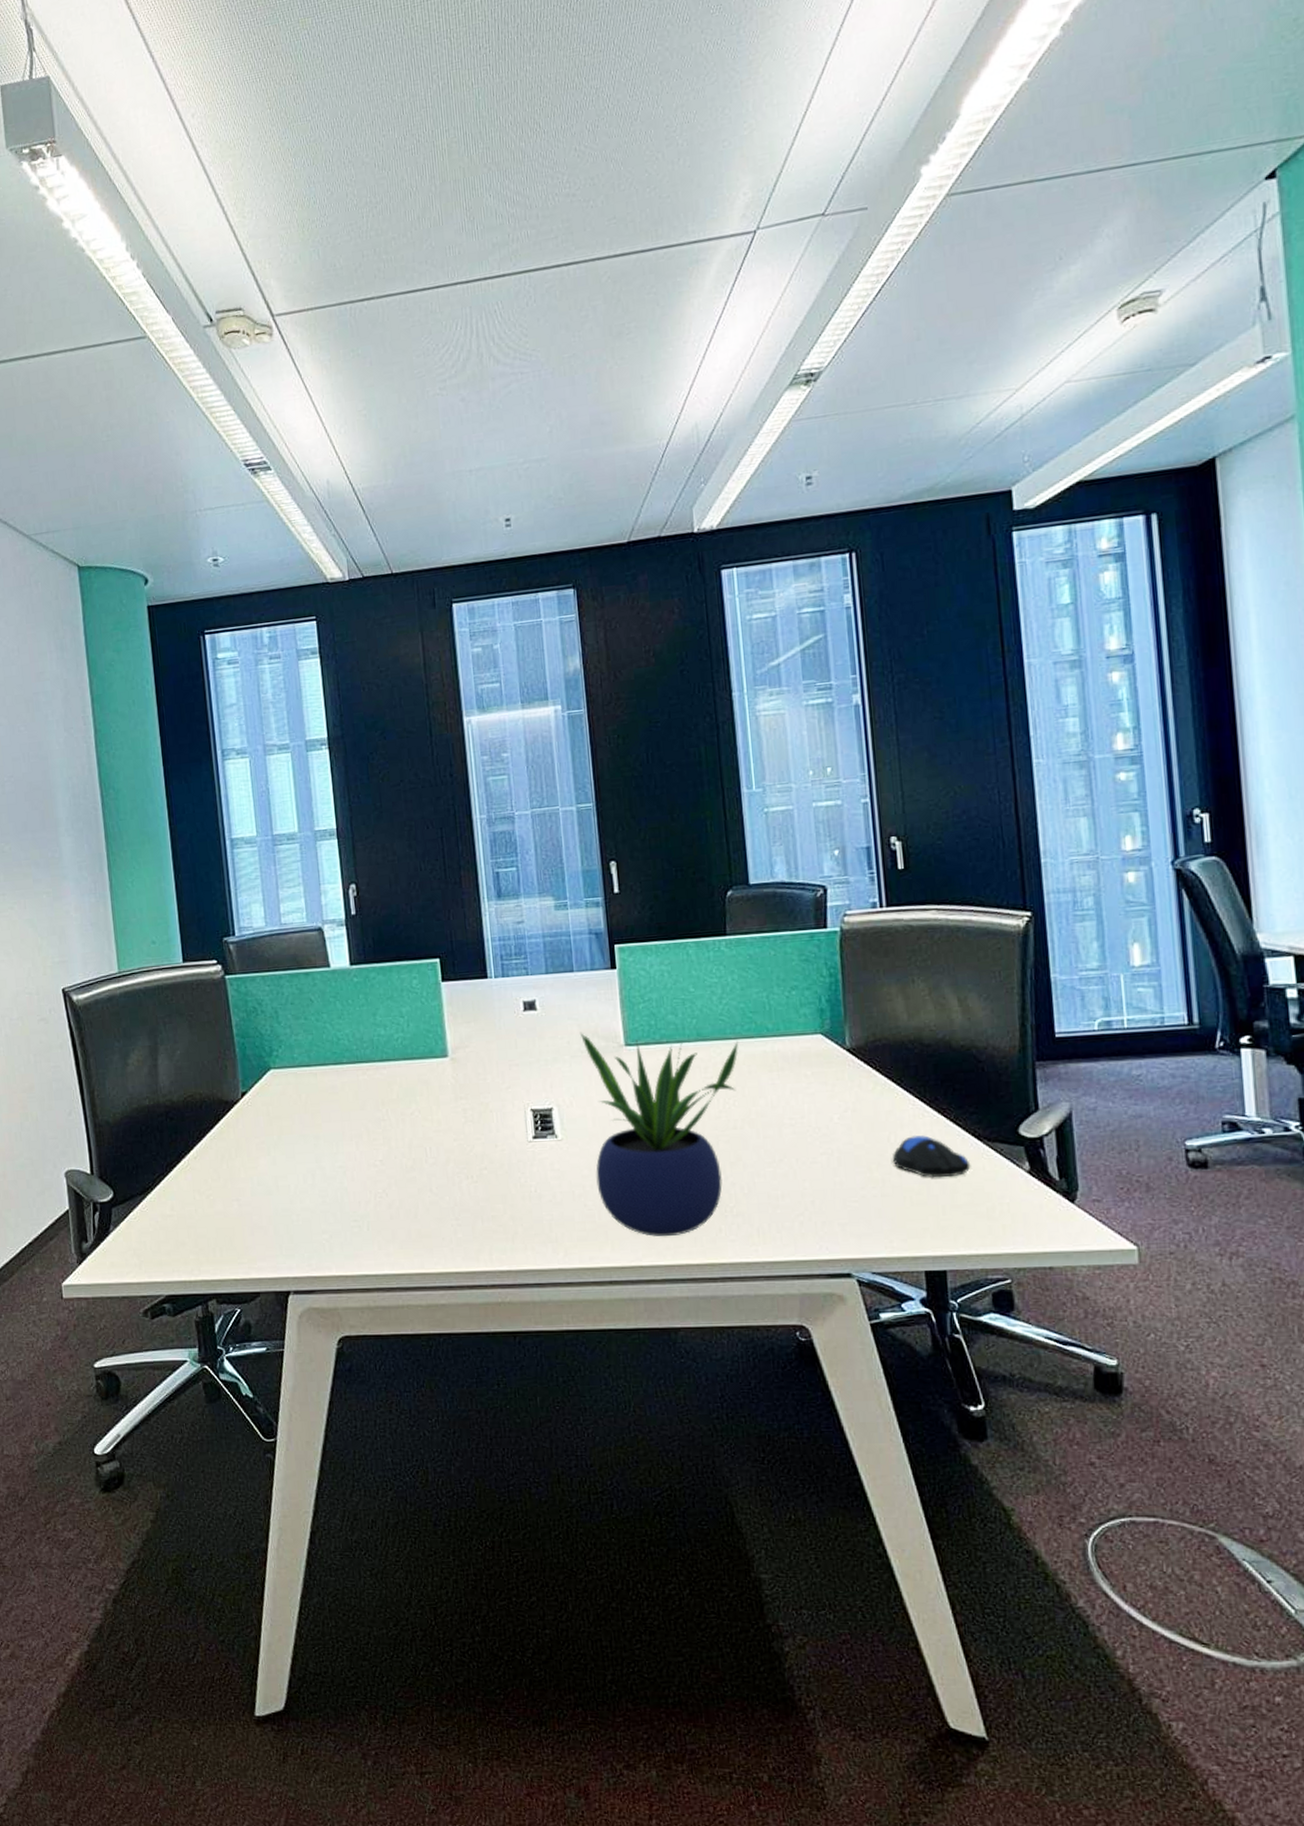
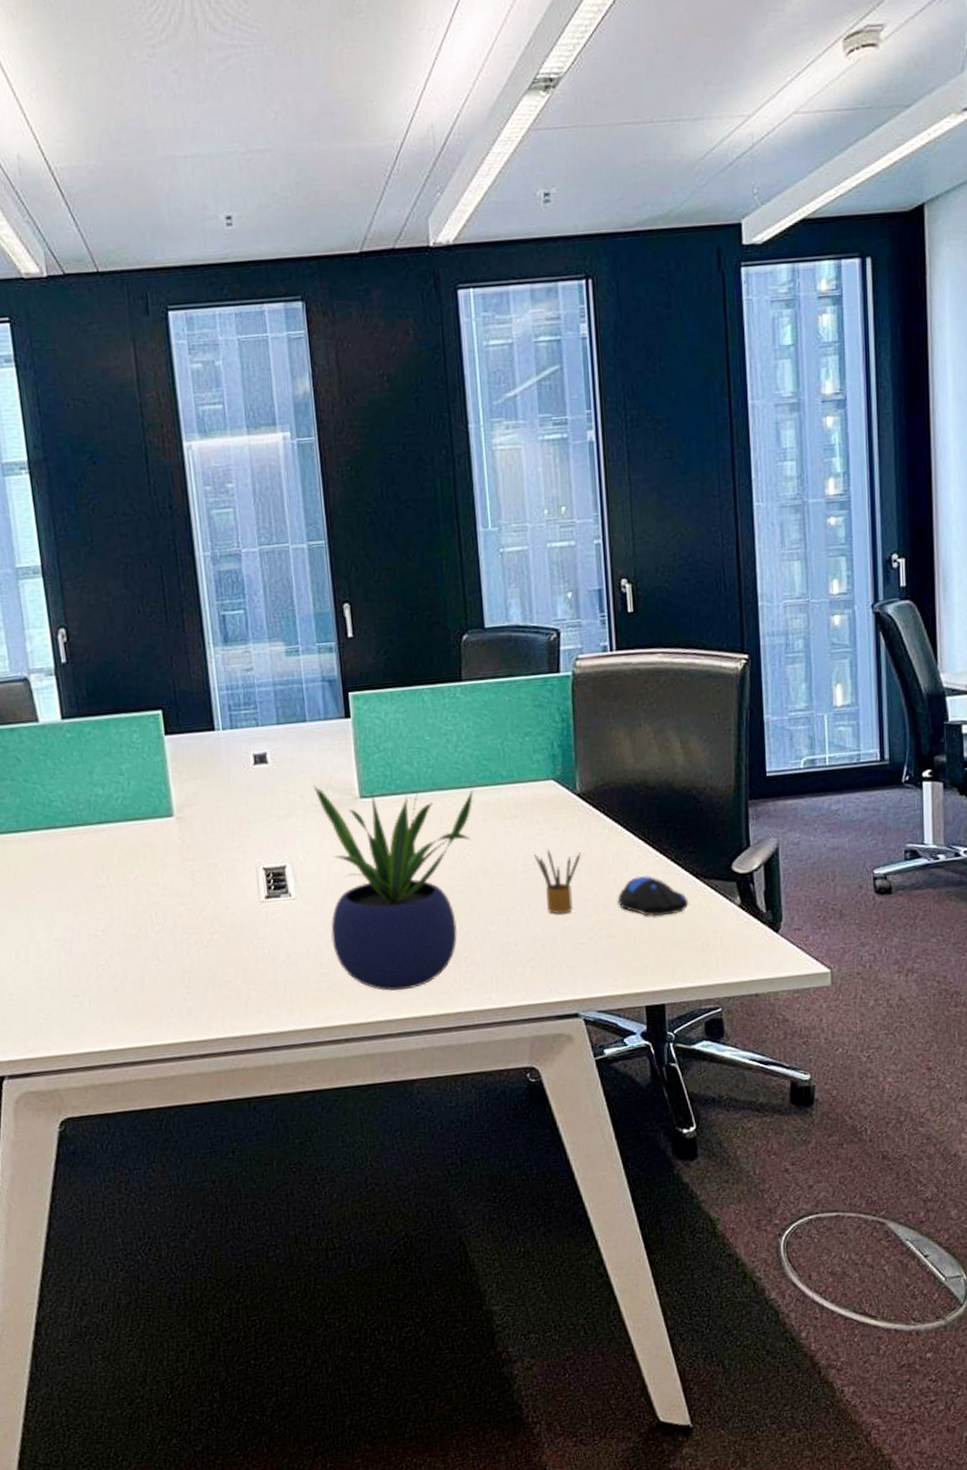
pencil box: none [802,1102,852,1170] -> present [534,848,581,914]

